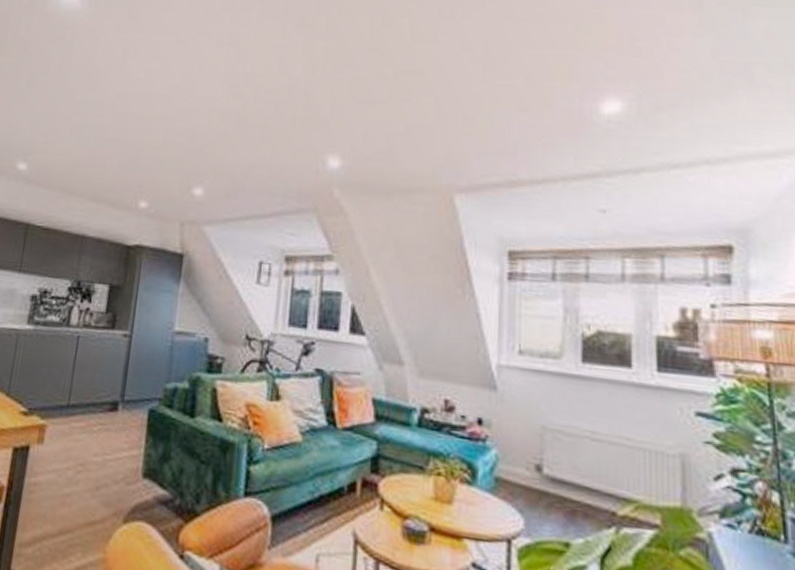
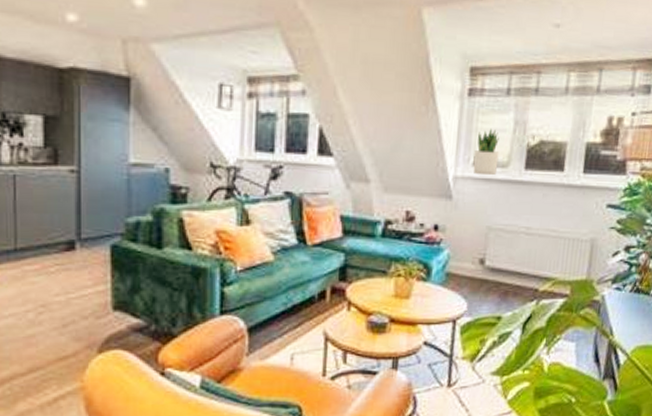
planter: none [519,316,549,367] -> present [473,129,499,176]

